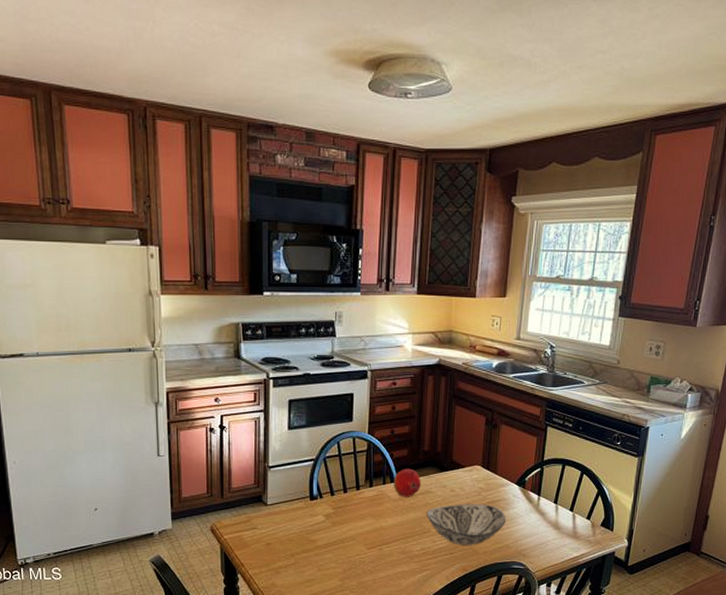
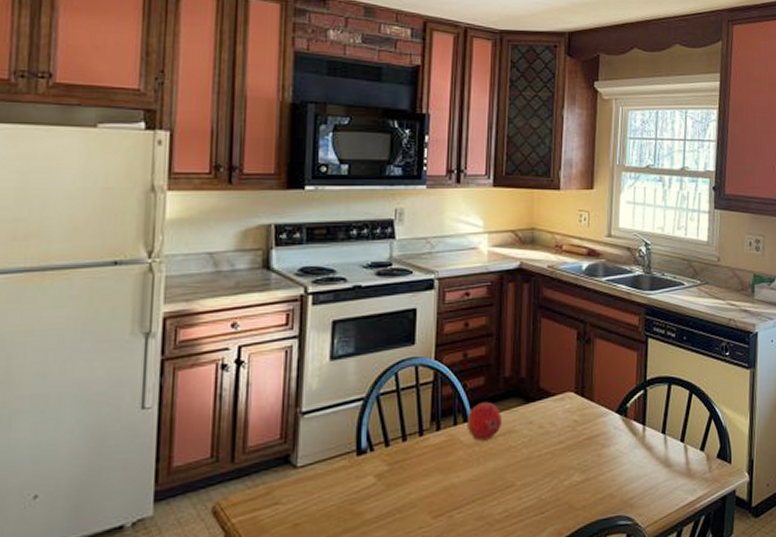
decorative bowl: present [426,503,507,545] -> none [509,441,608,500]

